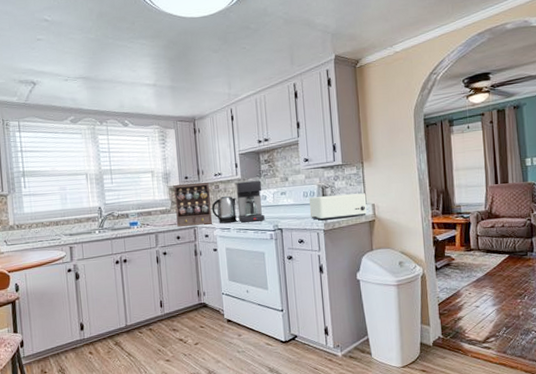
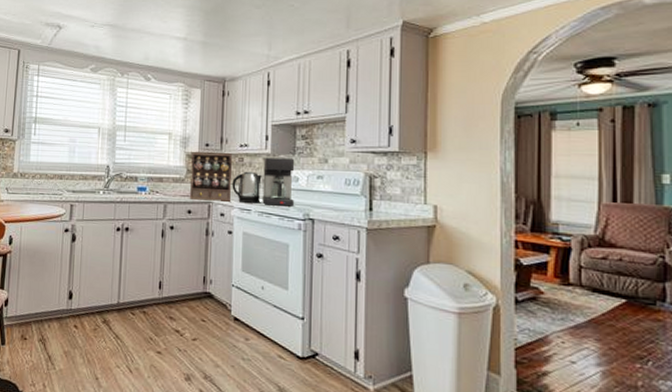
toaster: present [308,193,368,221] -> none [350,187,427,219]

